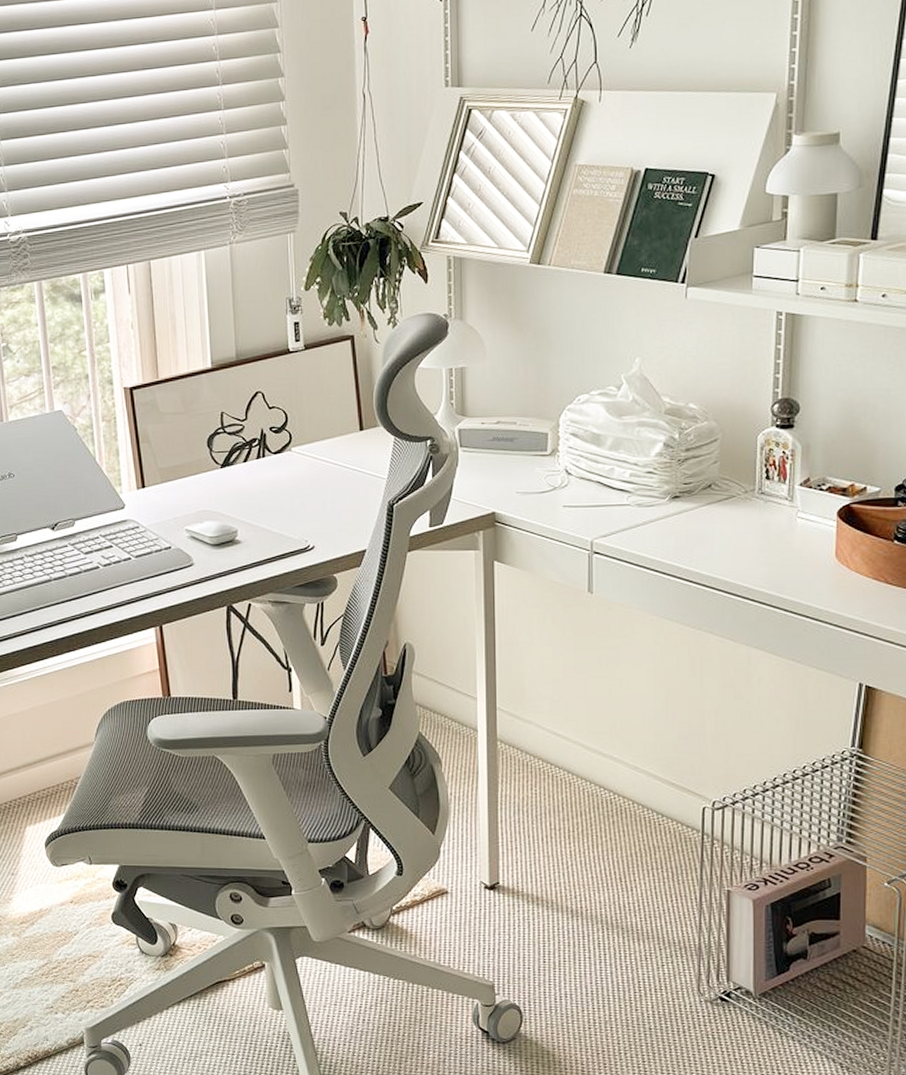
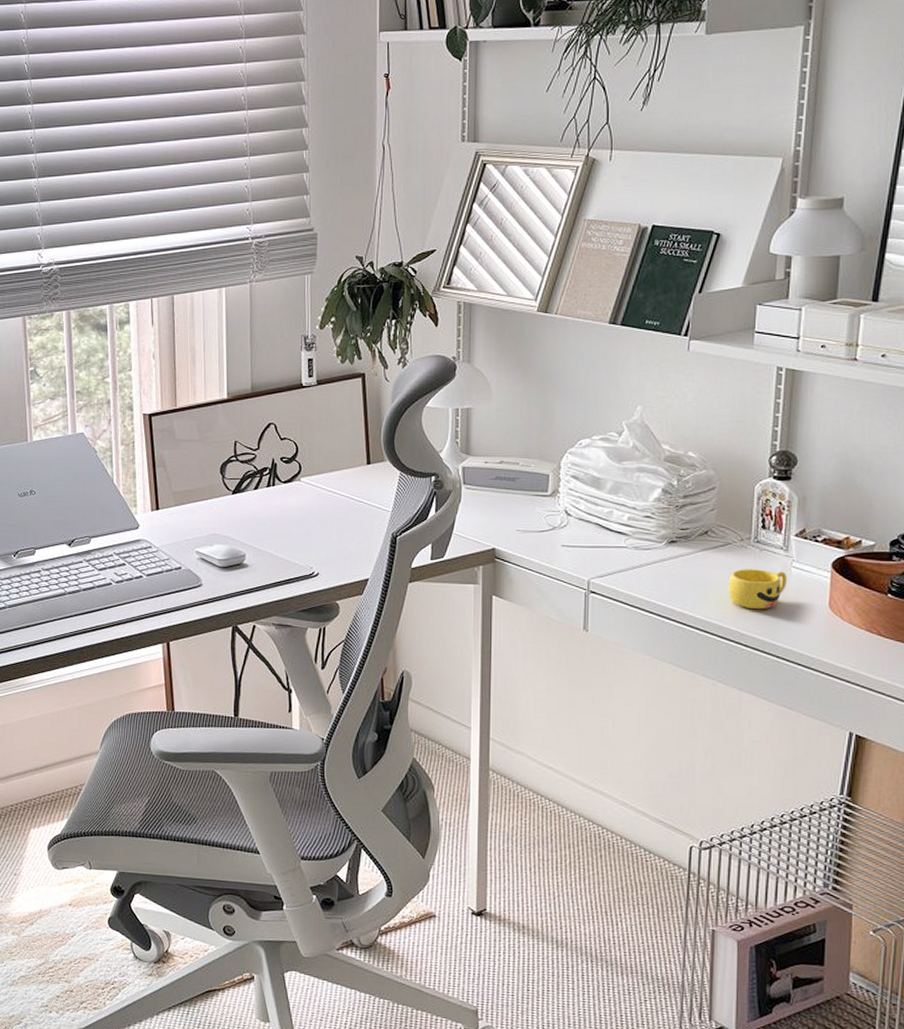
cup: none [734,521,792,563] -> present [728,569,787,610]

